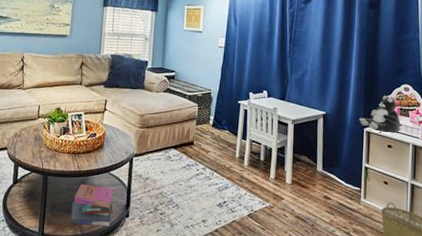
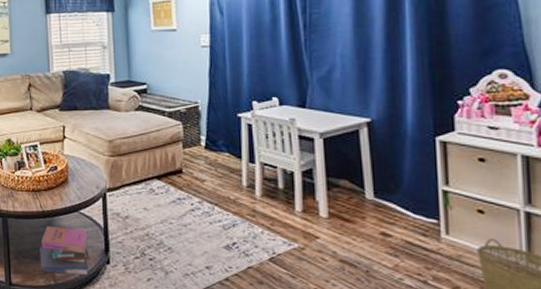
plush toy: present [359,95,401,134] -> none [426,87,498,142]

